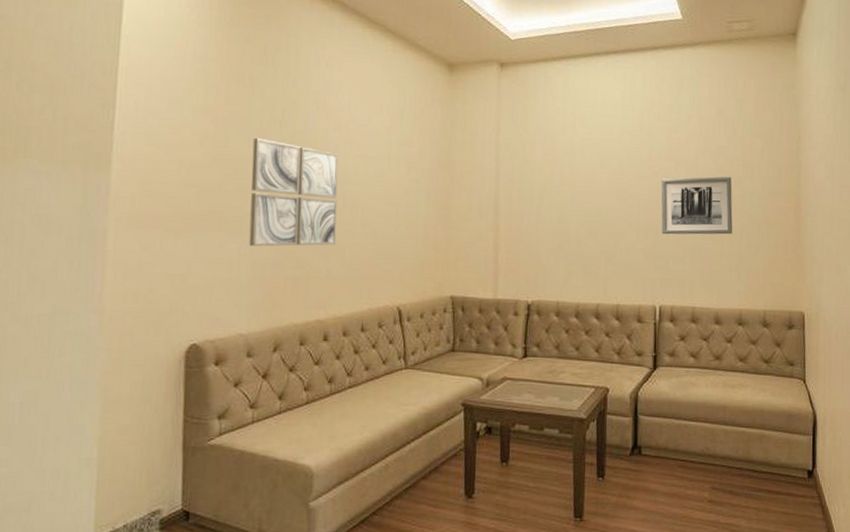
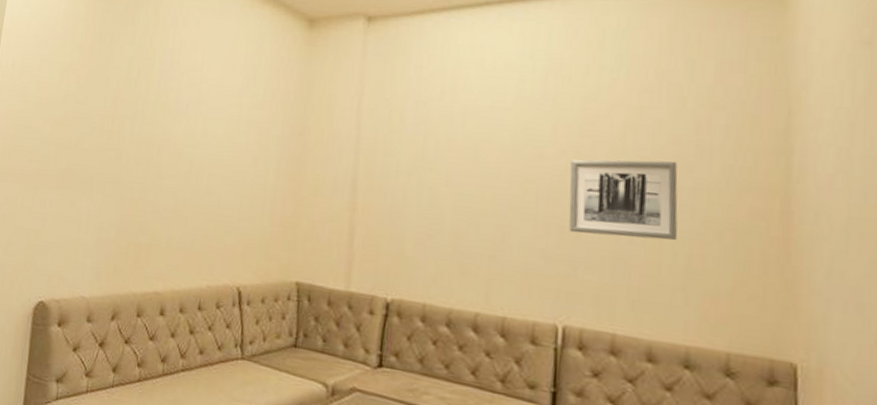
wall art: present [249,137,339,247] -> none [97,96,189,213]

